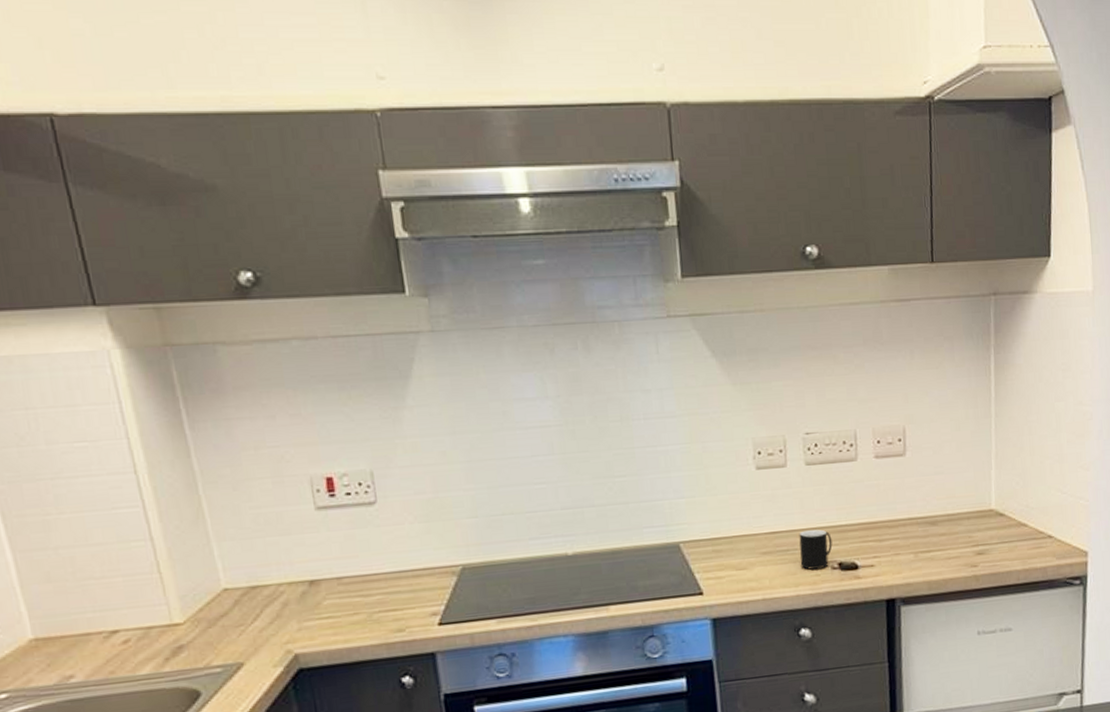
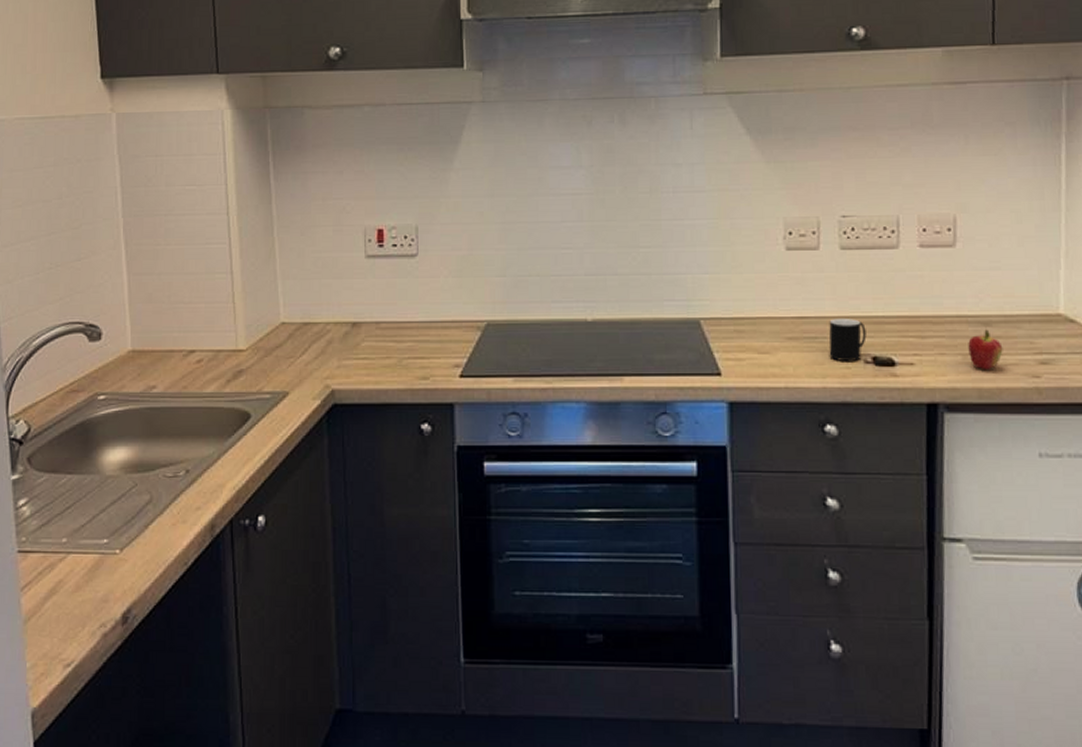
fruit: none [918,527,947,565] -> present [968,328,1003,370]

